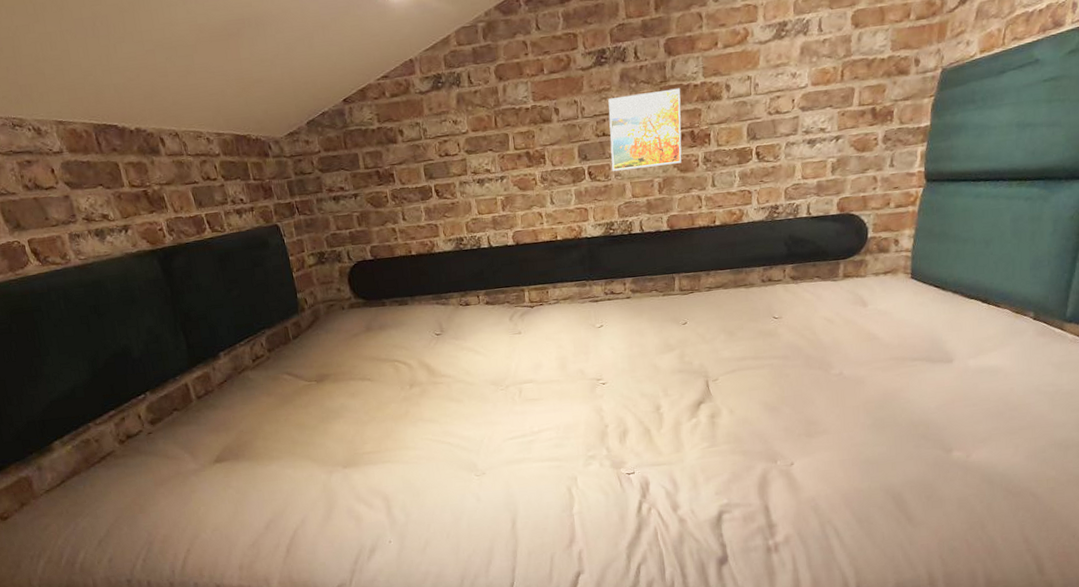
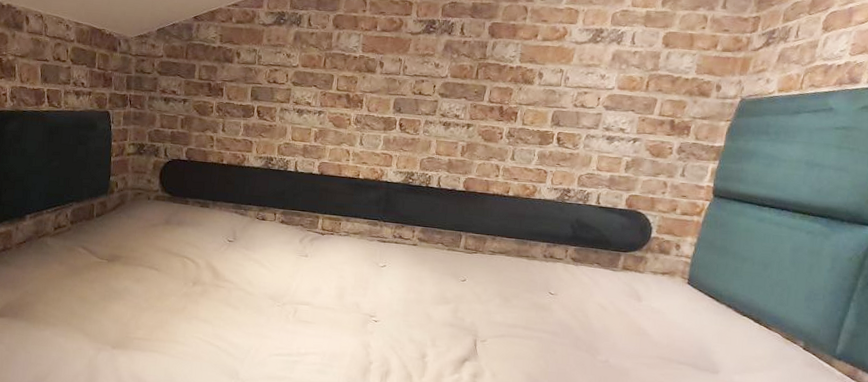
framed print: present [608,88,682,171] -> none [421,63,497,133]

